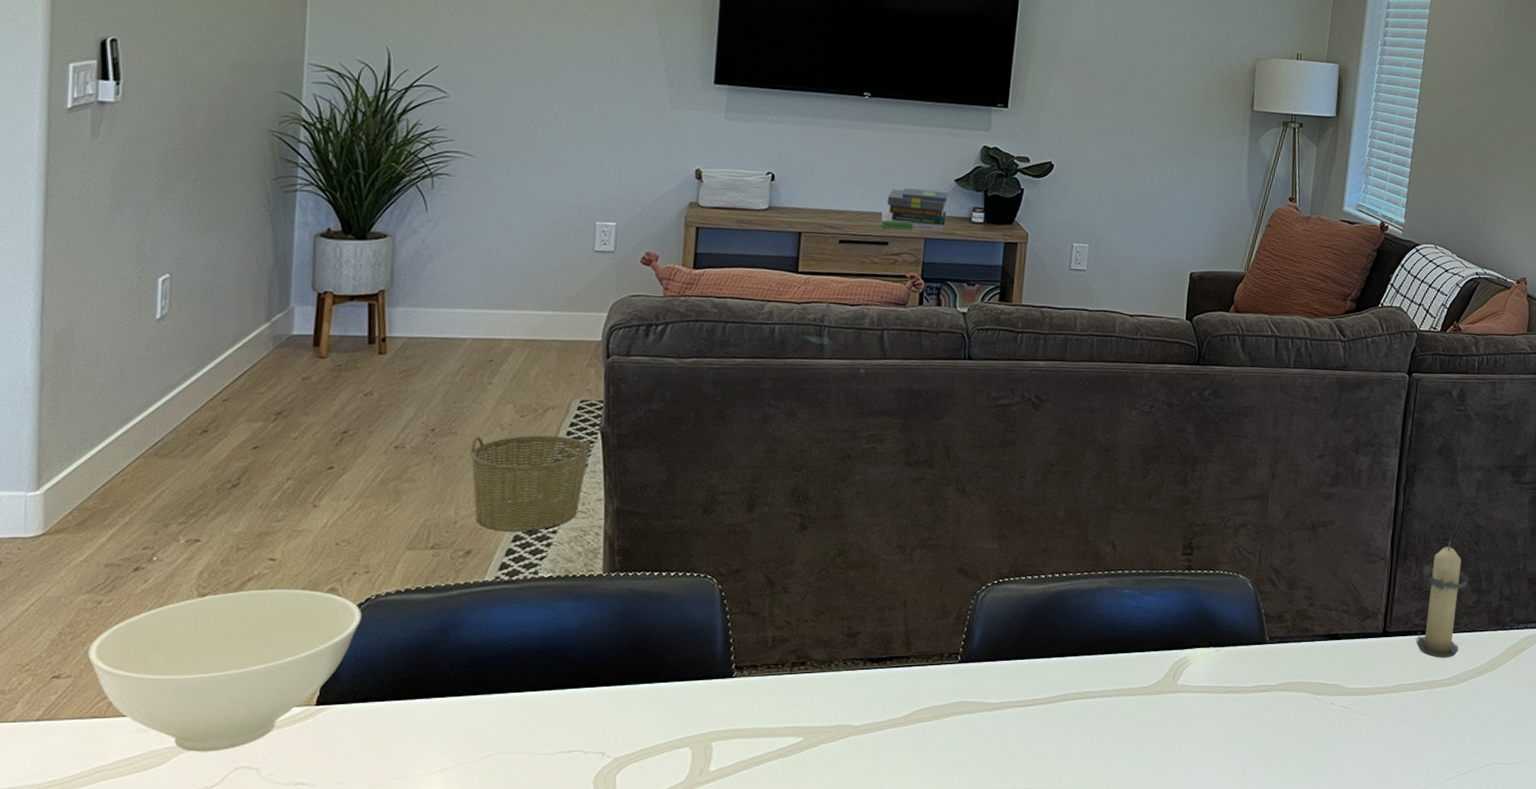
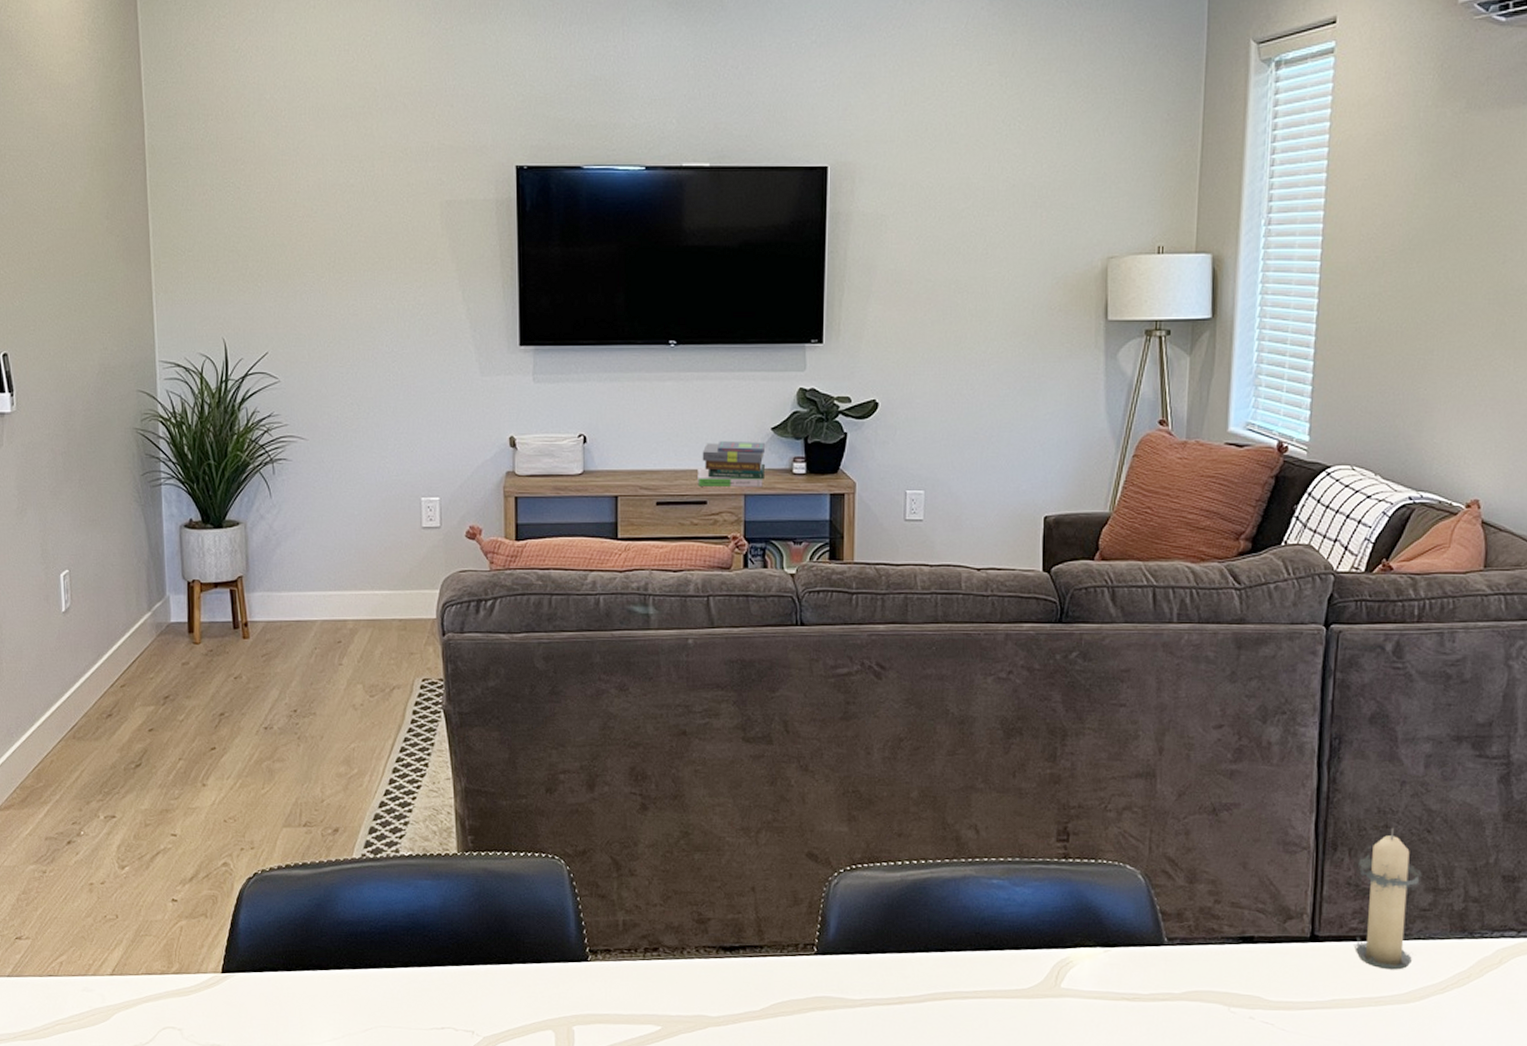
bowl: present [88,588,362,752] -> none [40,862,251,1012]
basket: present [471,435,591,532] -> none [330,714,436,810]

